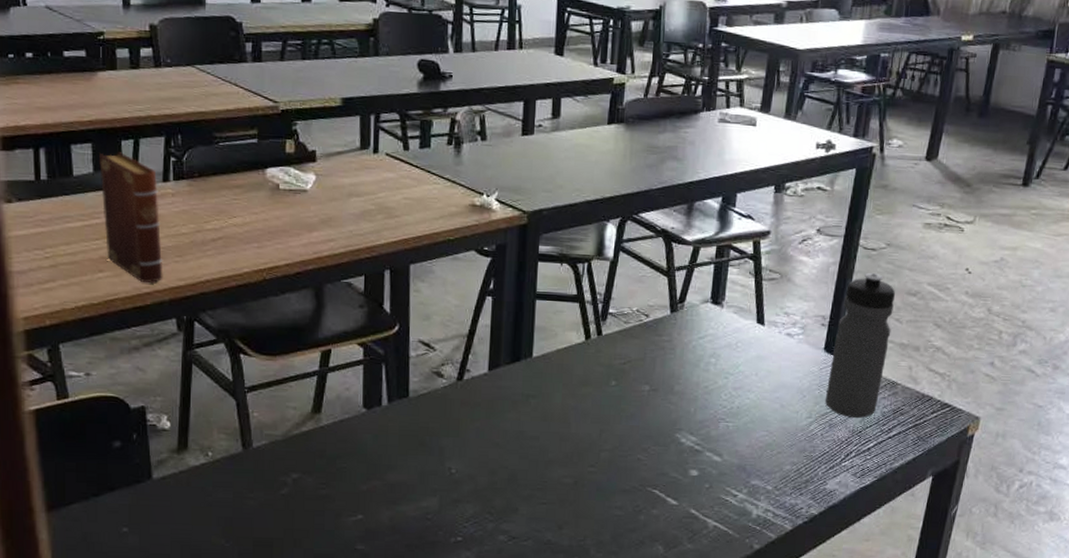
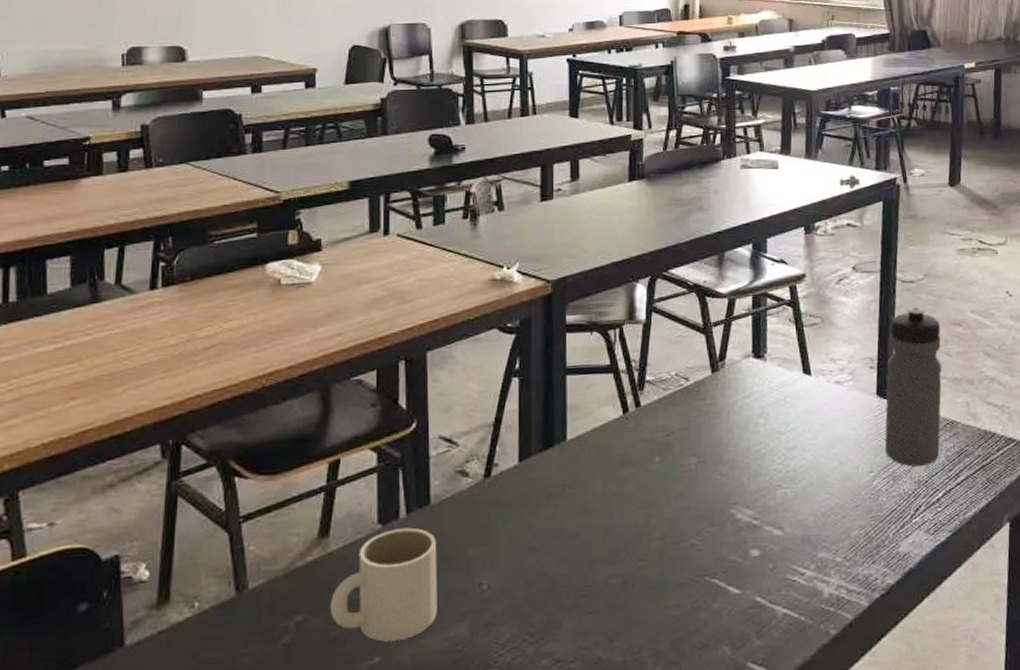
book: present [99,152,163,284] -> none [77,262,147,407]
mug: none [321,414,413,504] -> present [329,527,437,642]

